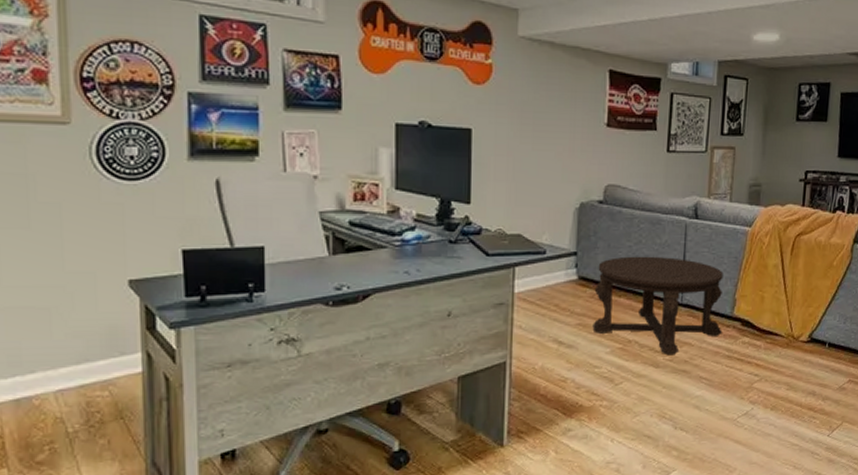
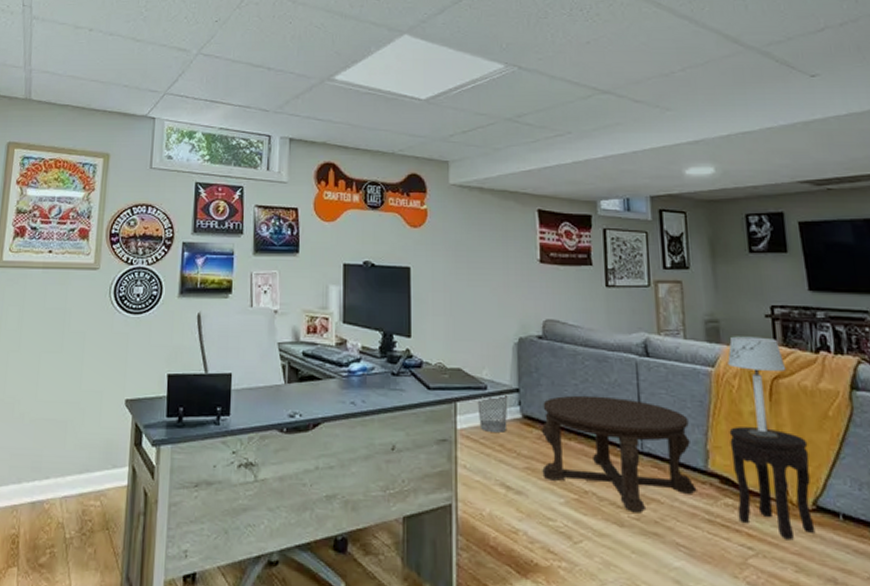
wastebasket: none [535,259,566,294] -> present [477,396,508,432]
side table: none [751,278,814,366] -> present [729,427,816,541]
table lamp: none [763,199,808,286] -> present [727,336,787,438]

